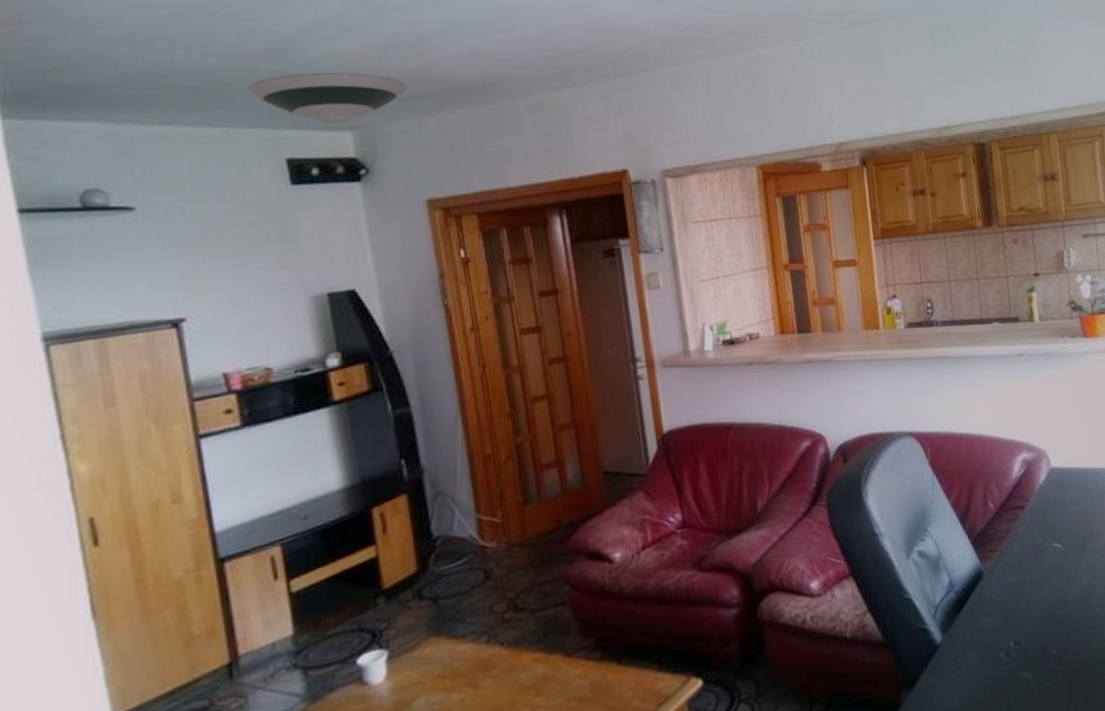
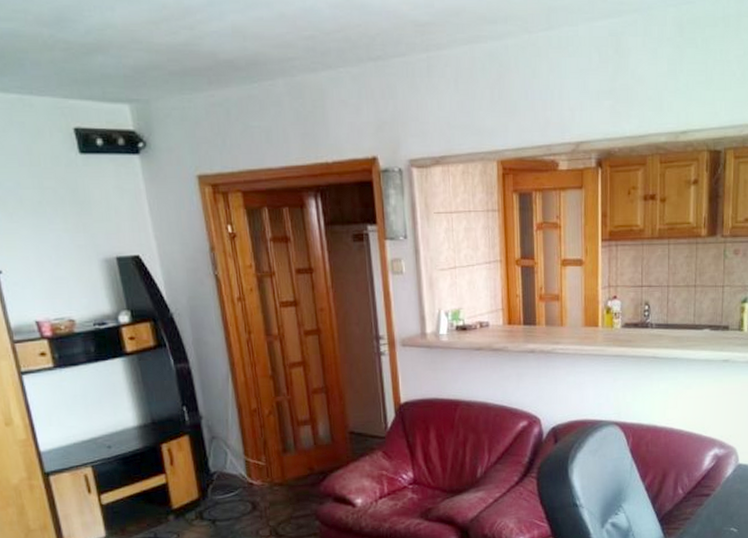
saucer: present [248,72,407,124] -> none [36,43,177,96]

